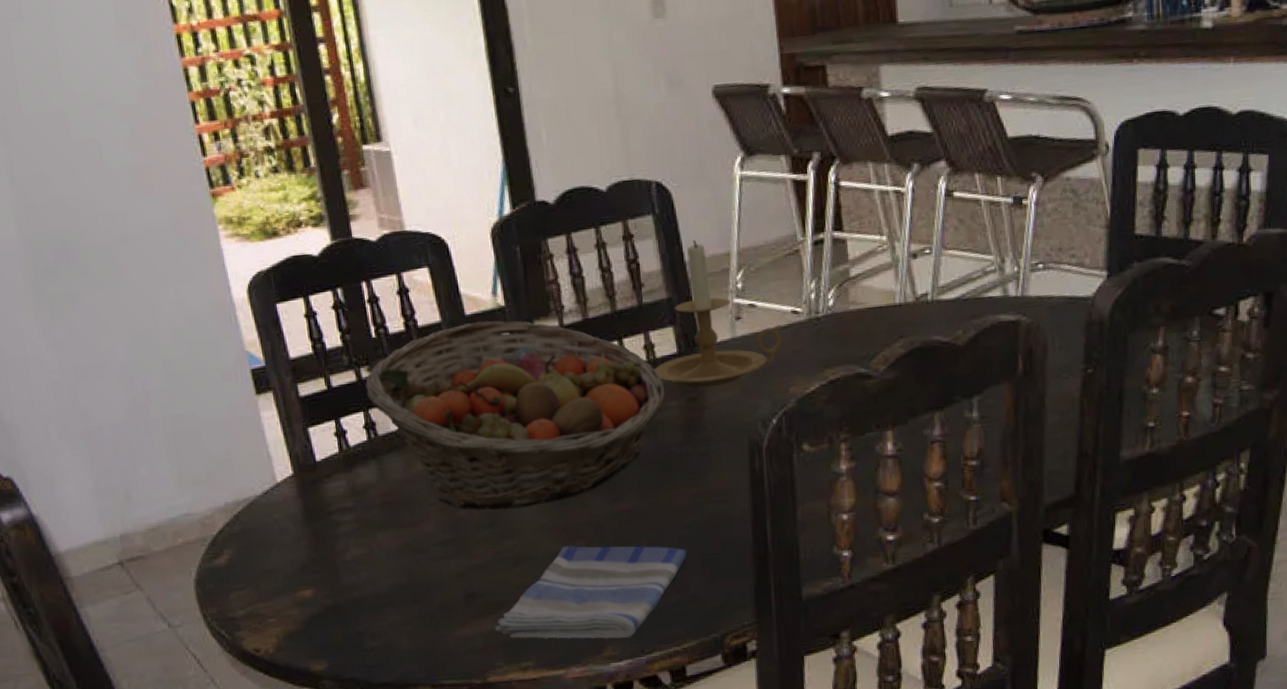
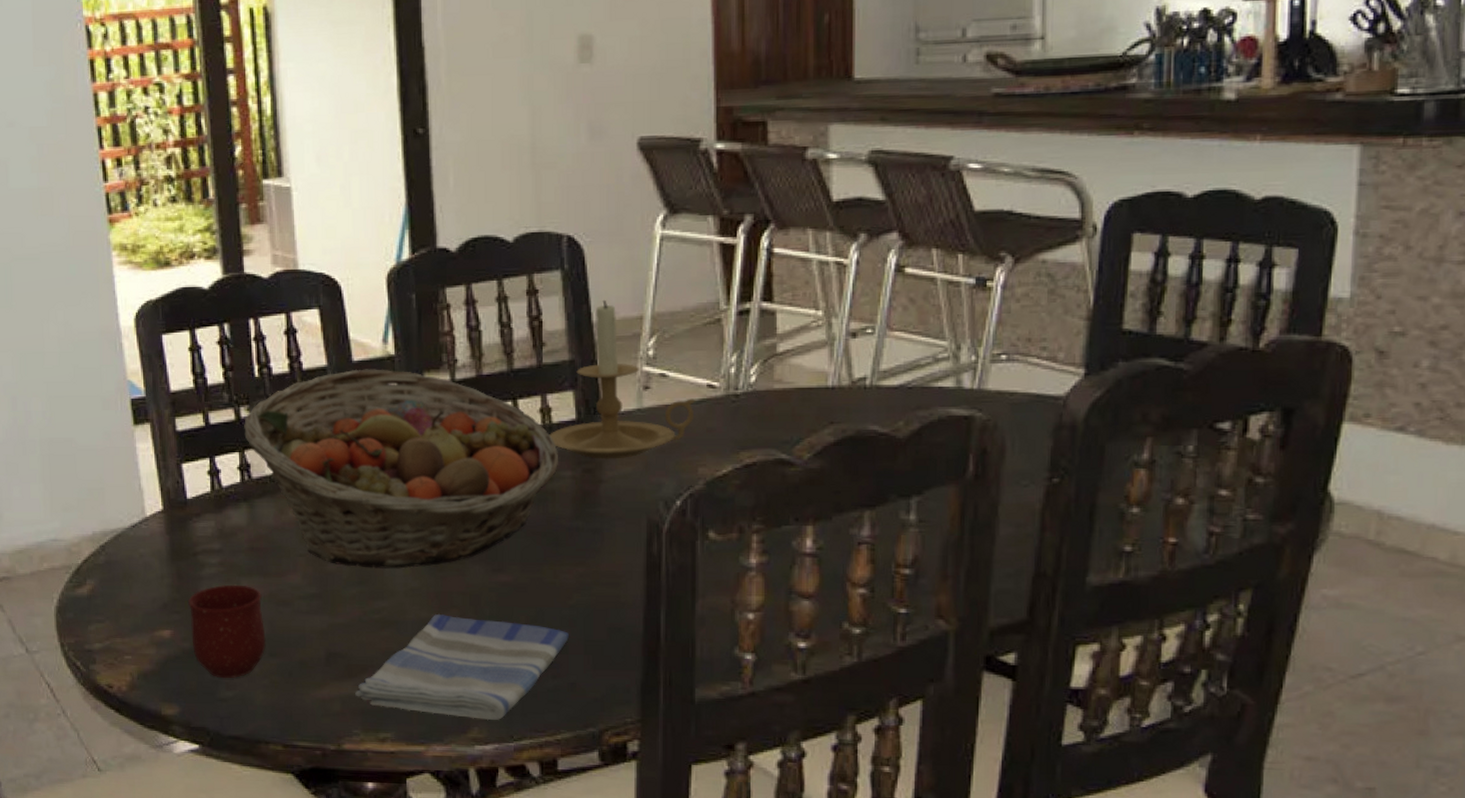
mug: none [327,539,407,630] -> present [188,584,266,679]

